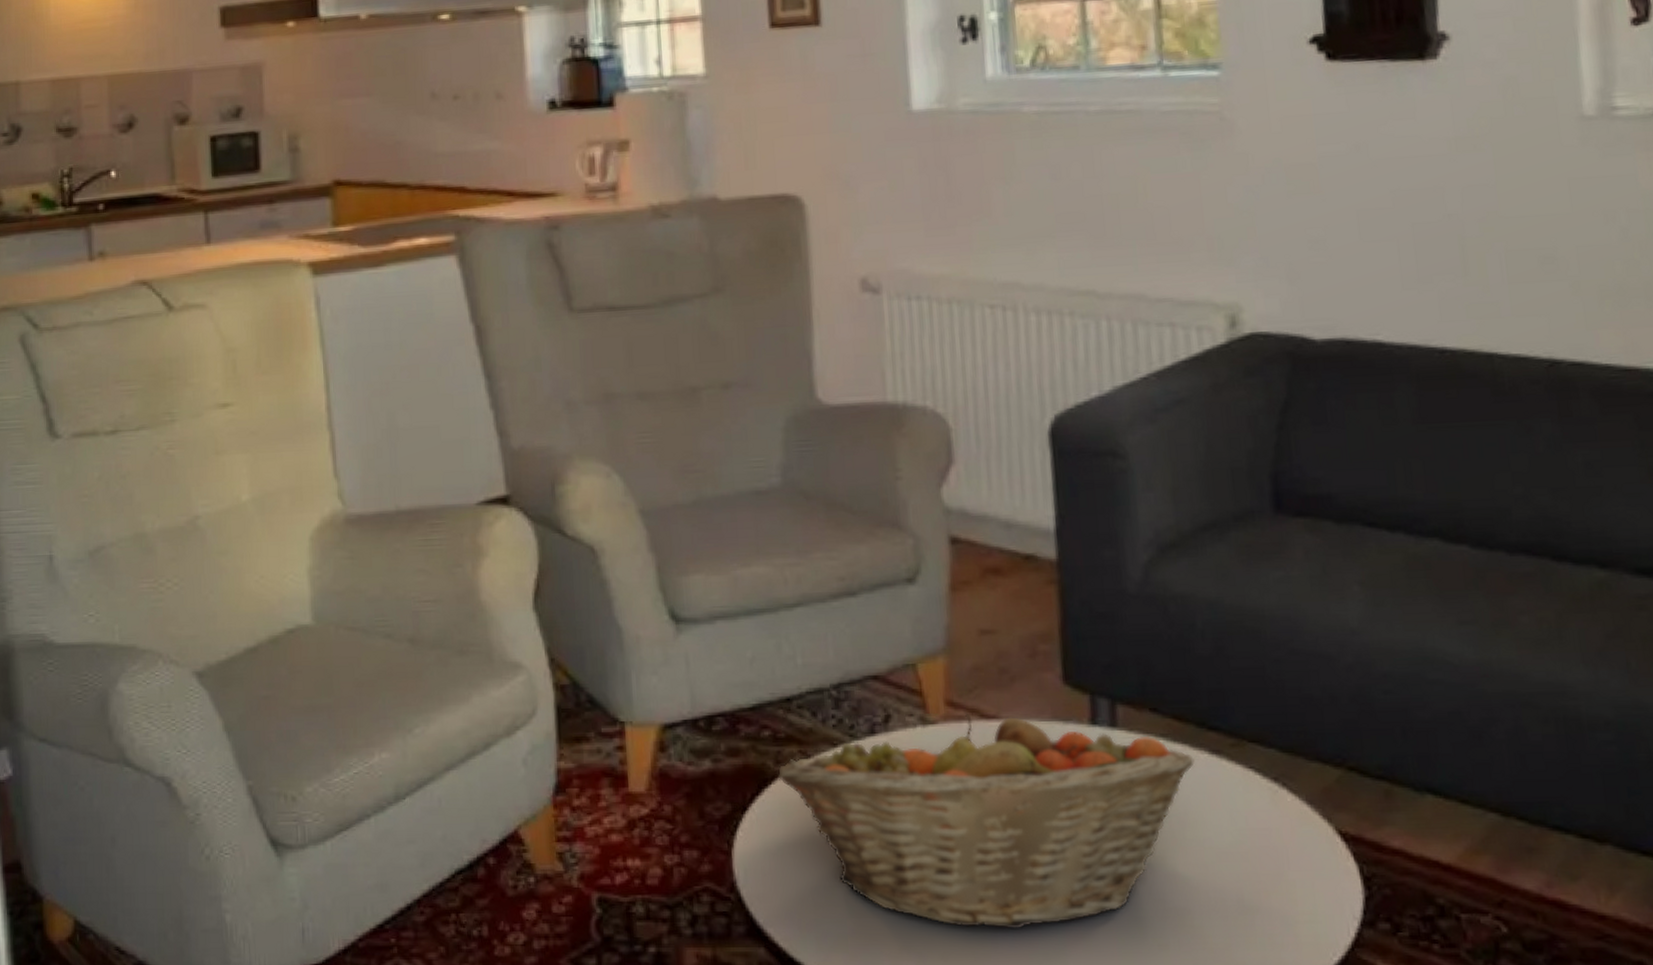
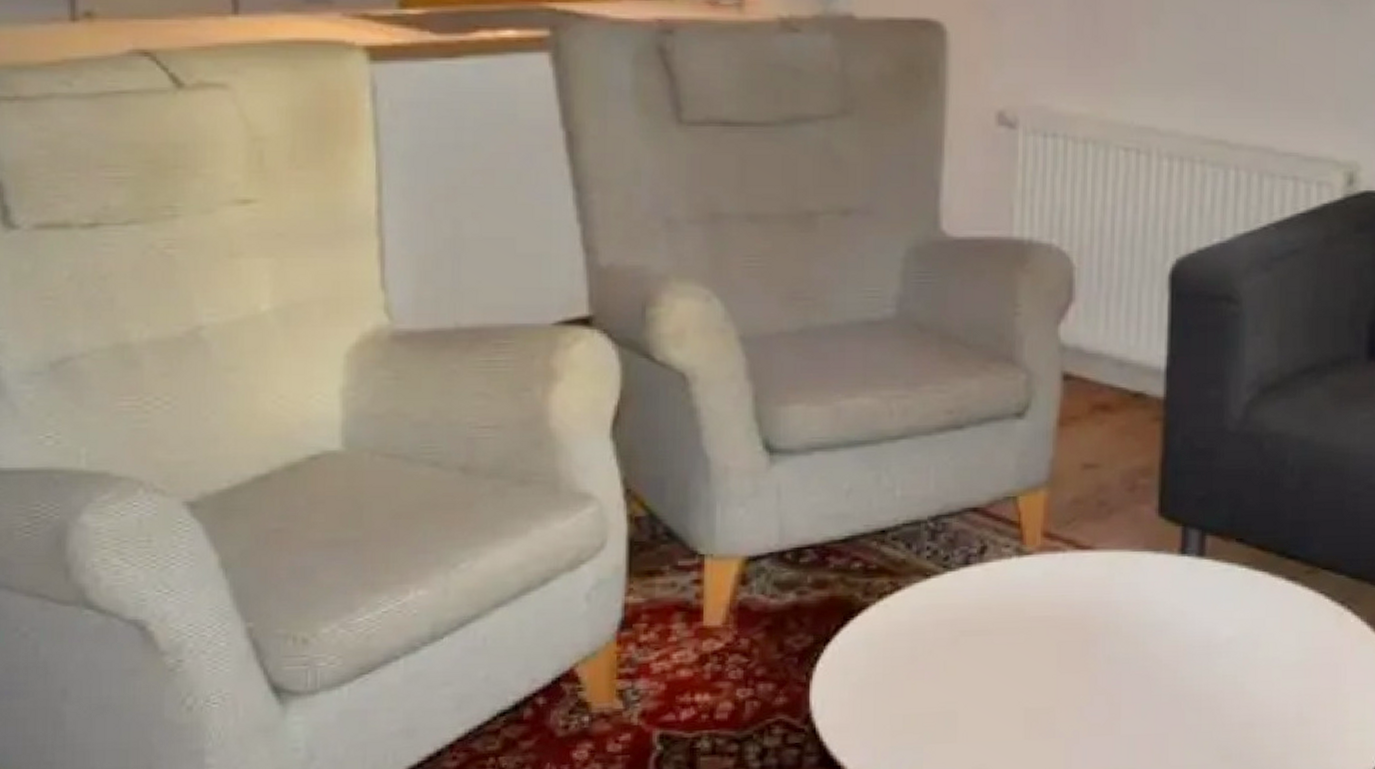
fruit basket: present [778,713,1194,929] -> none [866,544,1272,748]

